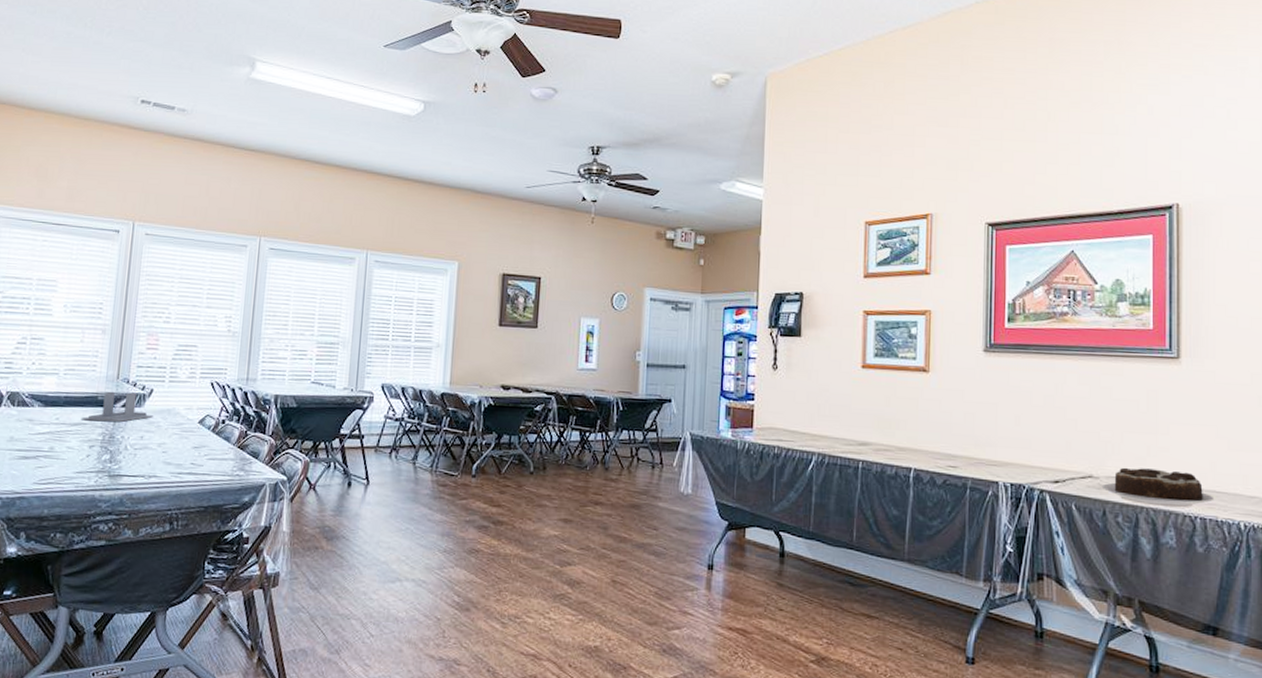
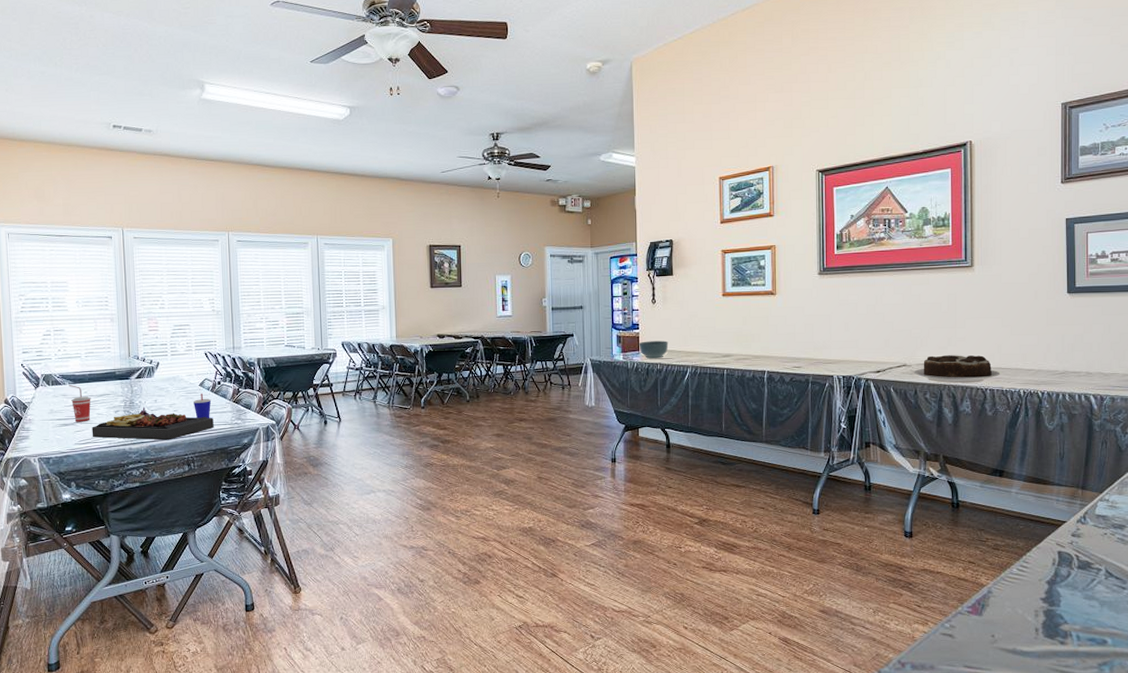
beverage cup: none [37,407,63,456] -> present [68,384,91,422]
food platter: none [56,444,210,489] -> present [92,407,214,440]
napkin holder: present [81,391,153,422] -> none [104,366,162,392]
beverage cup: none [188,433,211,467] -> present [194,394,212,419]
bowl: none [753,416,791,440] -> present [639,341,669,359]

